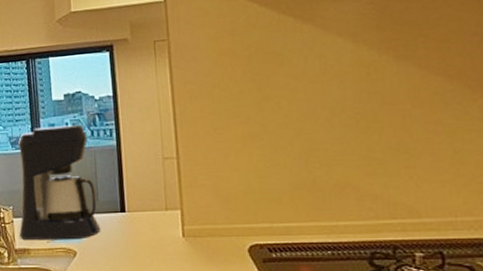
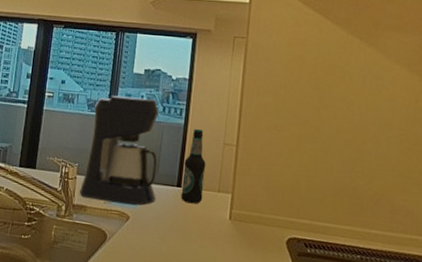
bottle: none [124,147,151,228] -> present [180,128,206,204]

